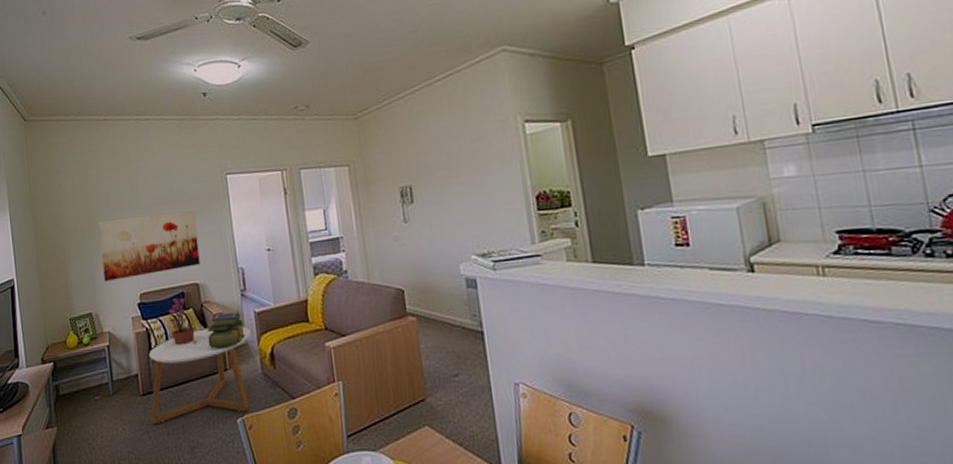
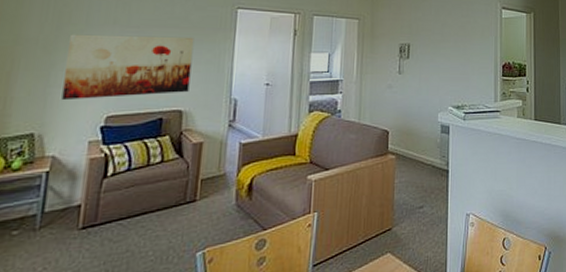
coffee table: present [149,327,251,425] -> none [85,157,232,262]
potted plant: present [168,298,197,346] -> none [137,125,167,174]
stack of books: present [207,311,246,349] -> none [180,141,226,179]

